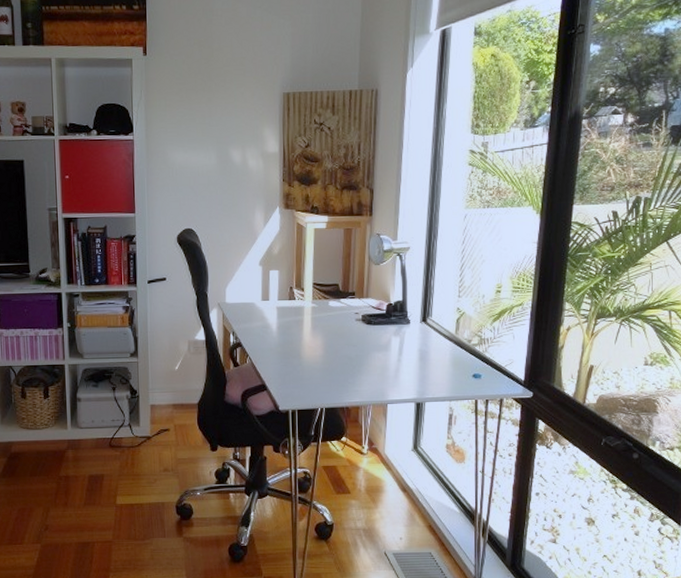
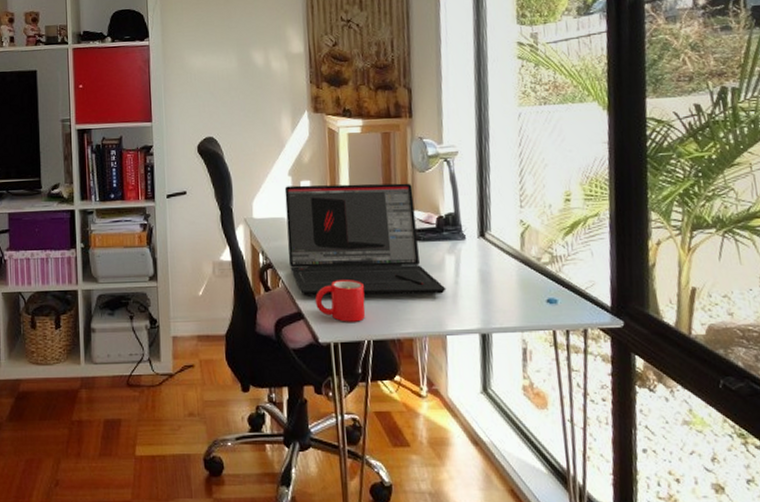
laptop: none [255,274,390,371] -> present [284,183,446,297]
mug: none [277,357,321,393] -> present [314,280,366,322]

